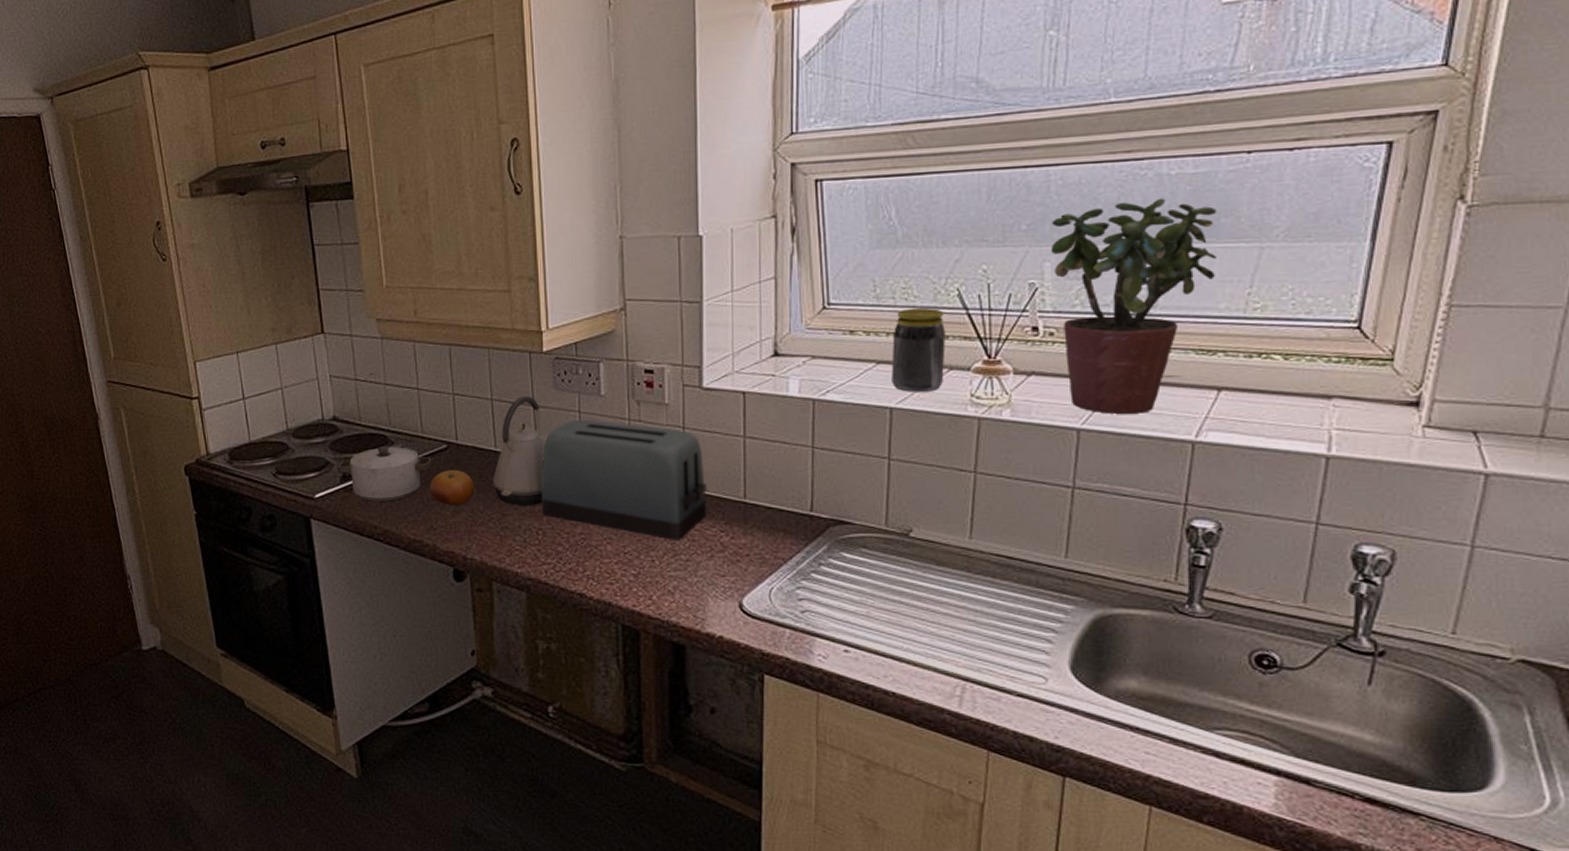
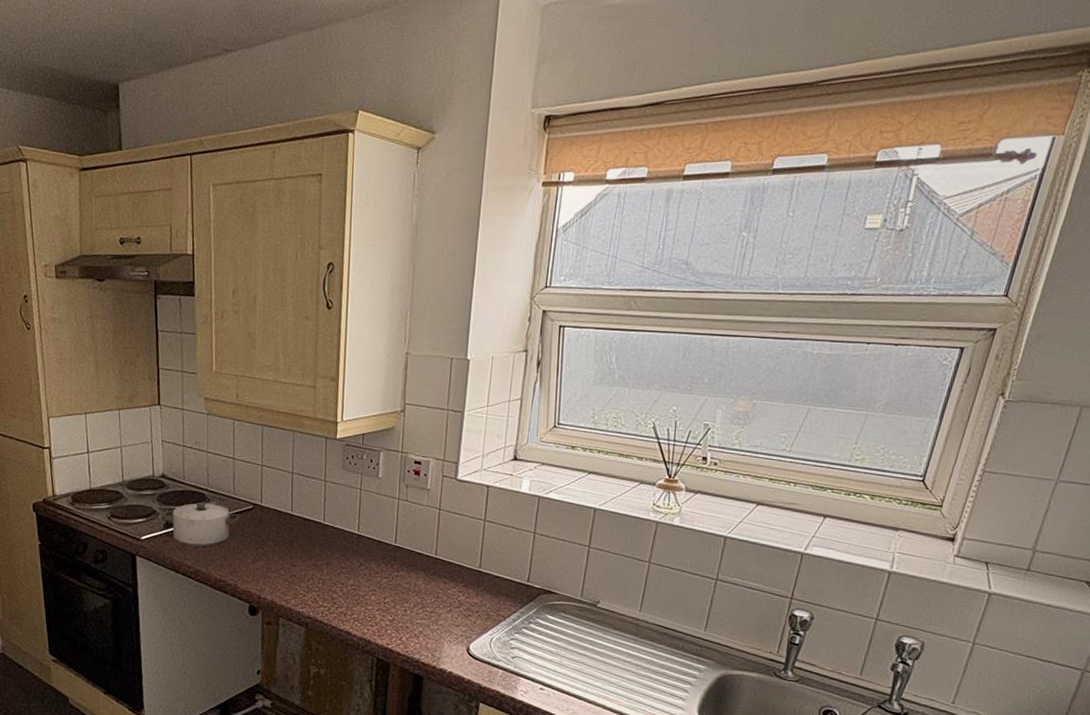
fruit: present [429,469,475,505] -> none [235,525,272,555]
kettle: present [492,395,549,505] -> none [286,472,335,560]
toaster: present [541,419,707,540] -> none [324,495,453,596]
jar: present [891,307,946,394] -> none [598,433,641,500]
potted plant: present [1050,198,1217,414] -> none [723,370,841,529]

